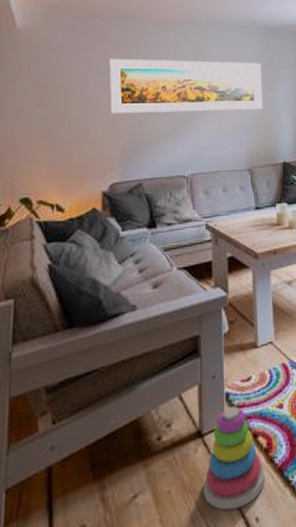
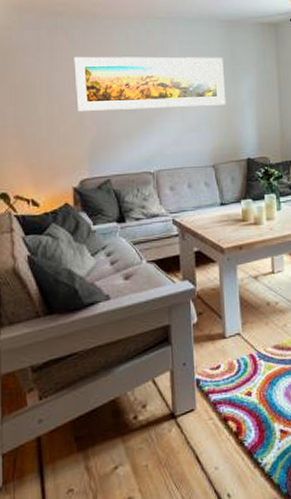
stacking toy: present [204,406,265,511] -> none [178,392,235,486]

